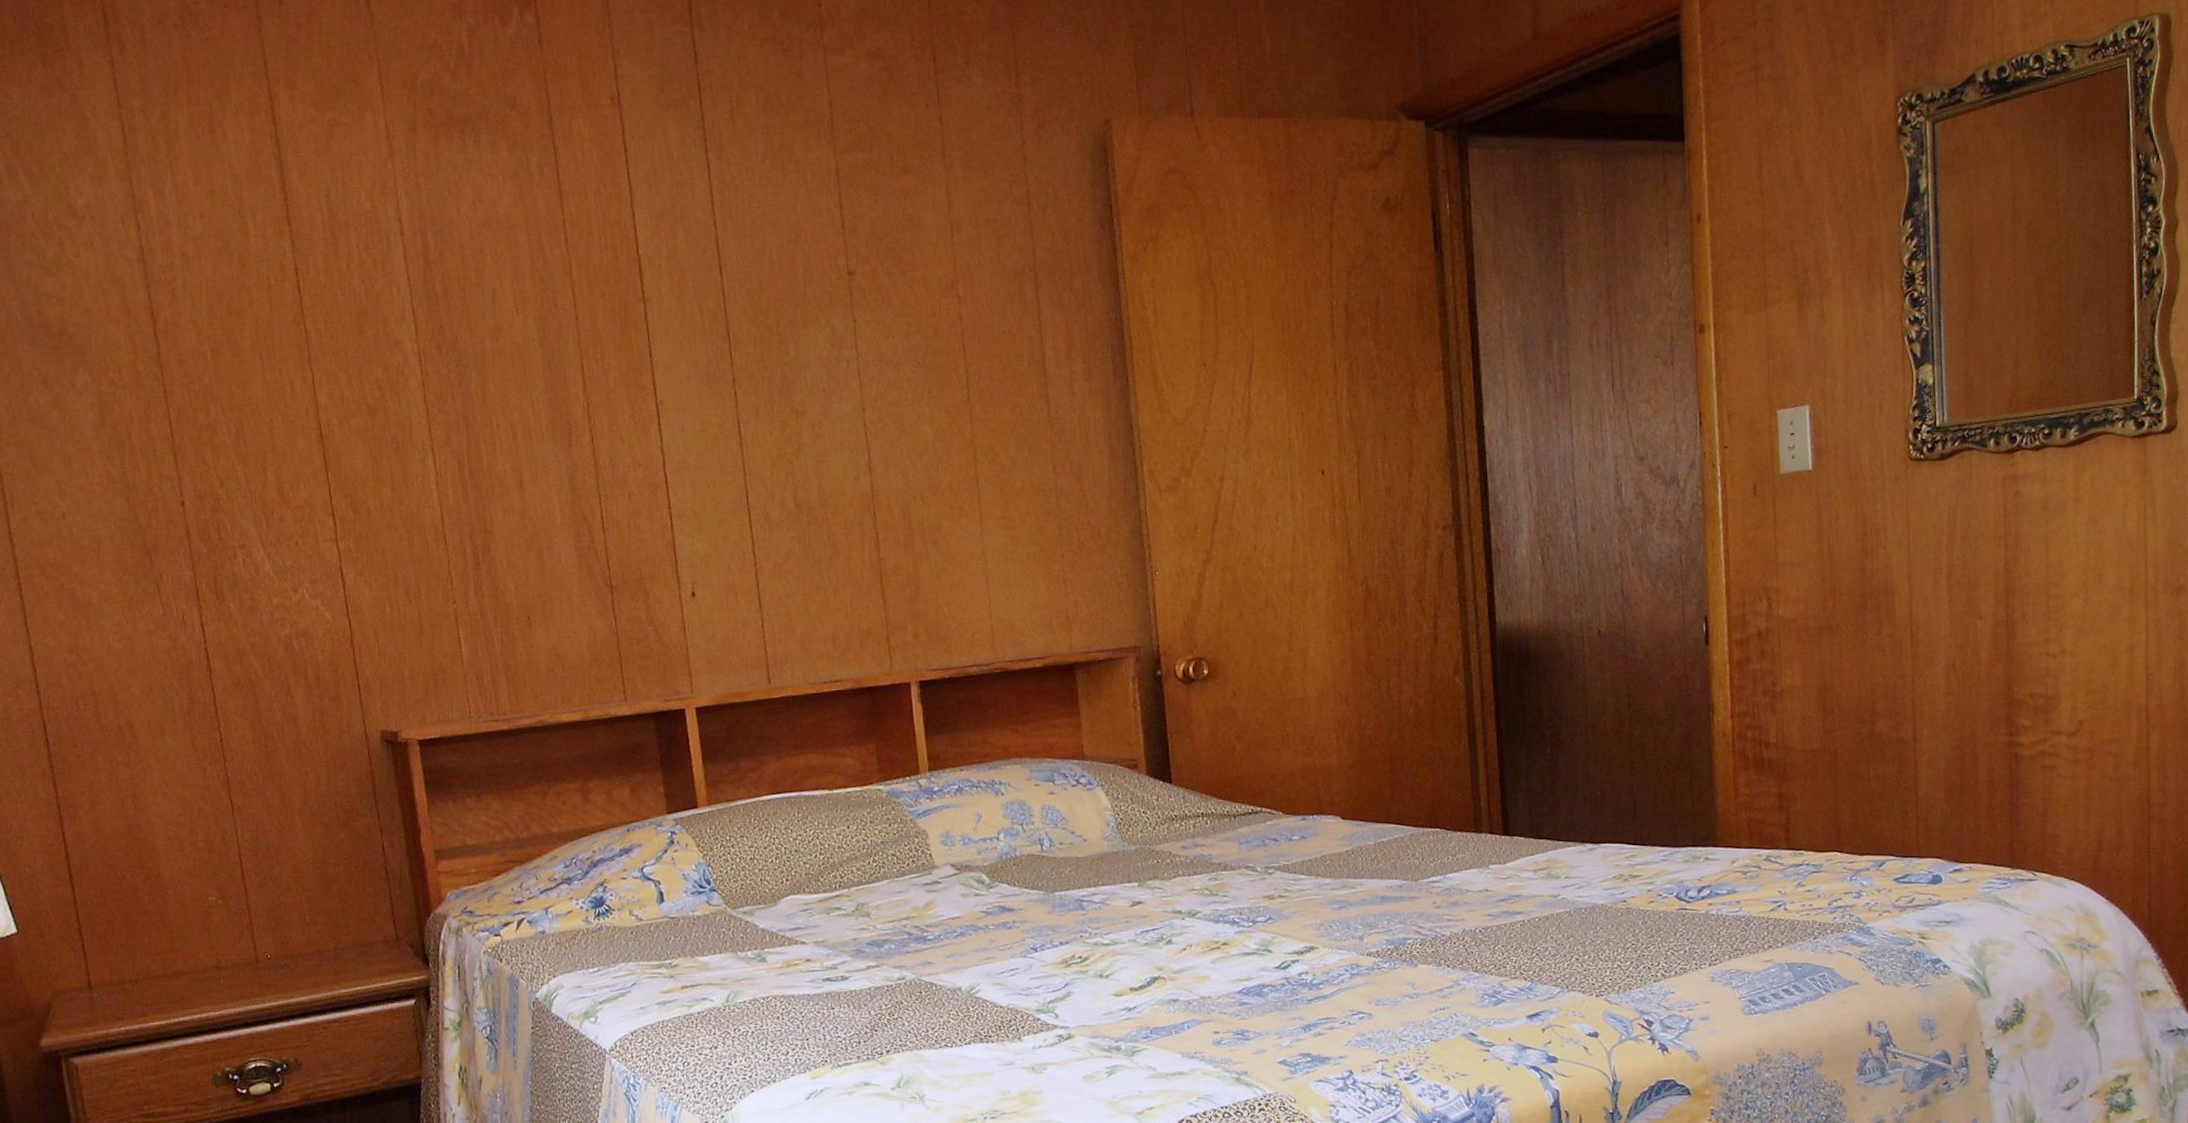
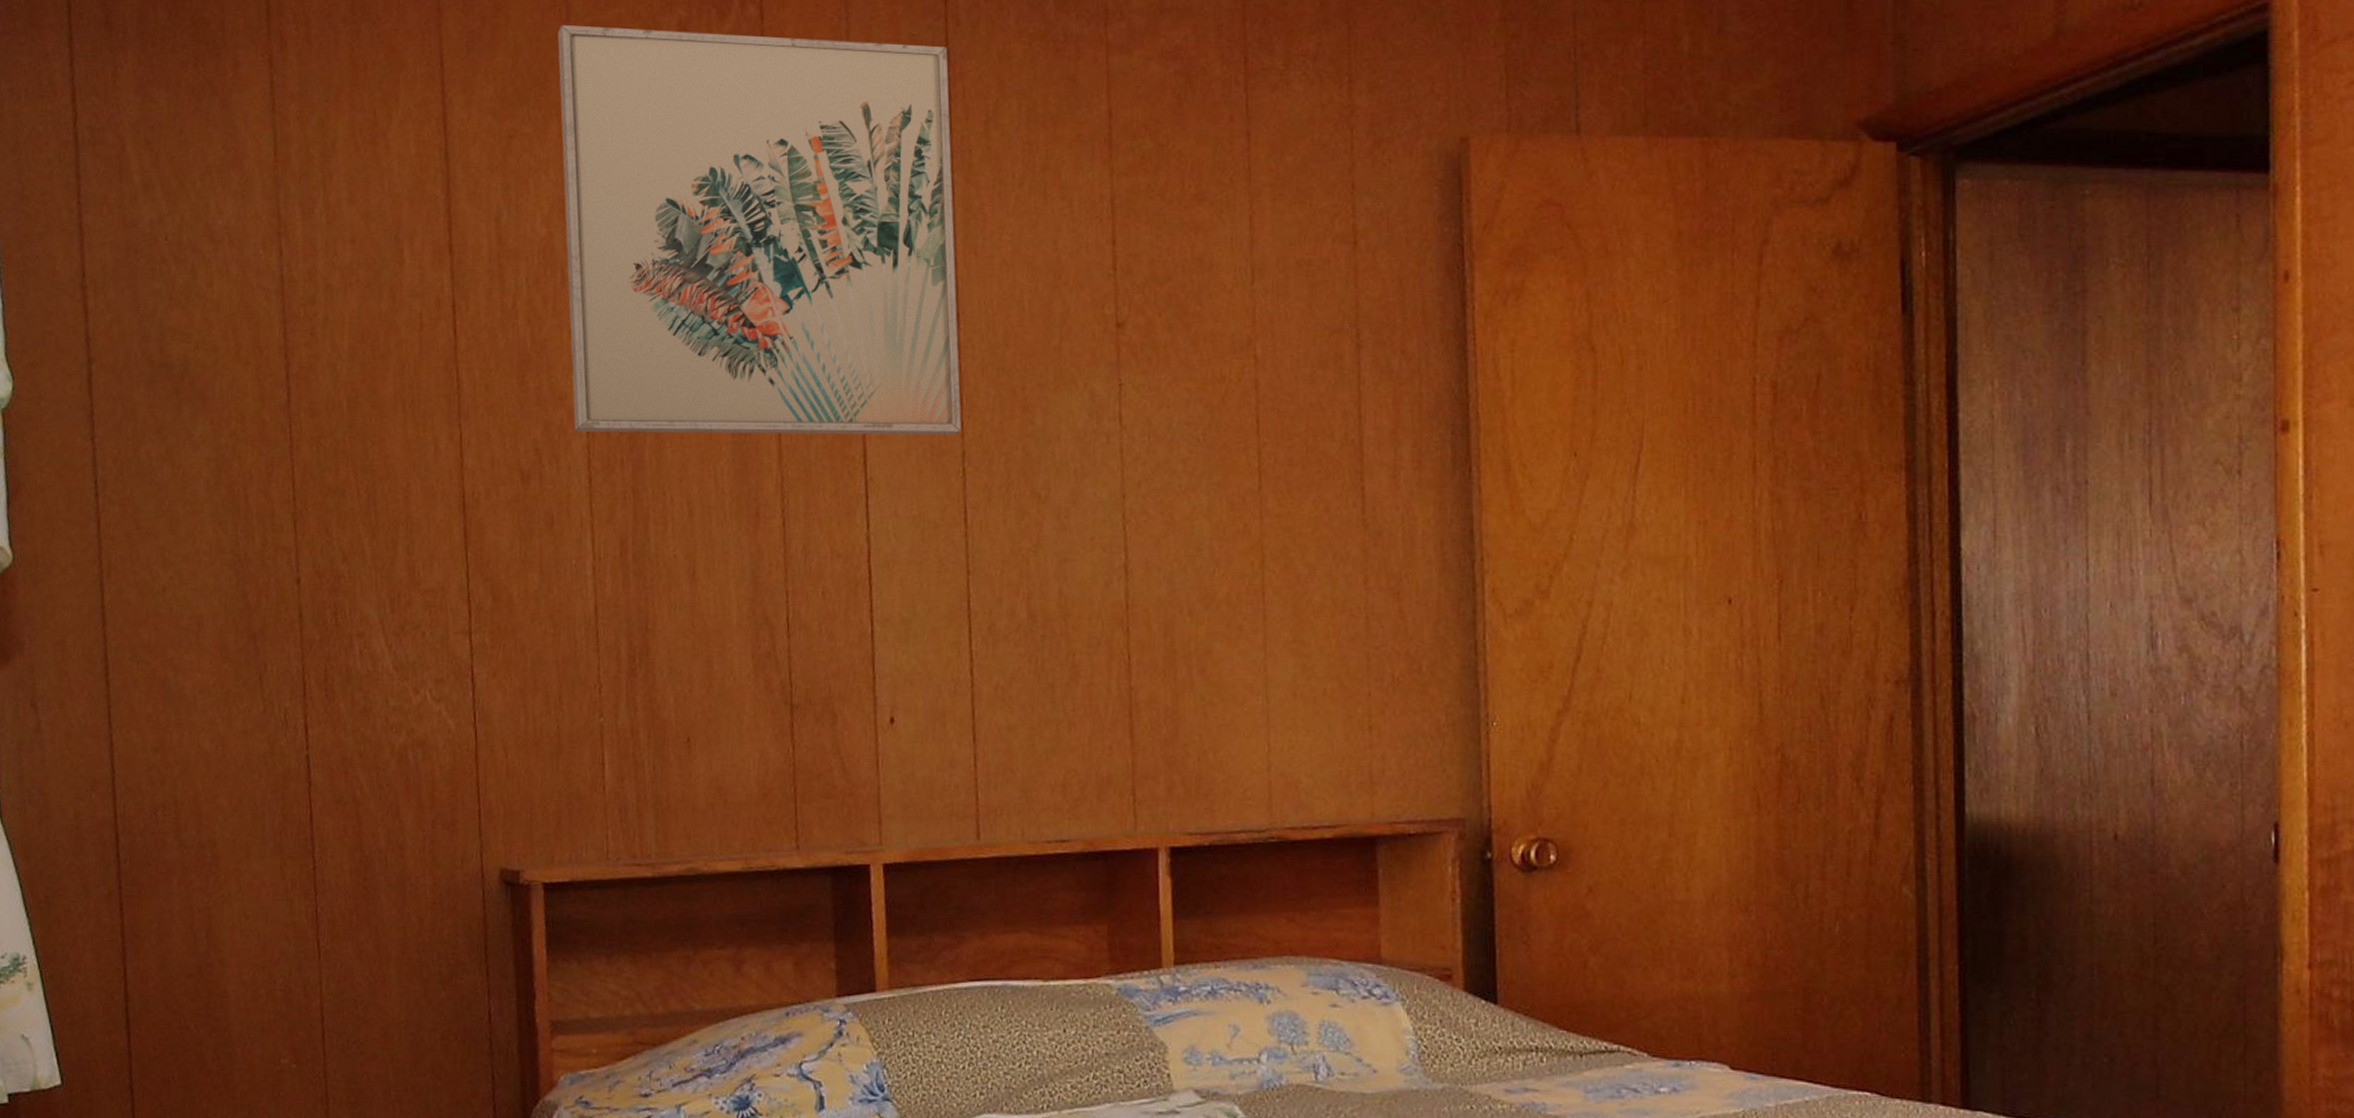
wall art: none [365,30,731,372] -> present [557,24,962,436]

